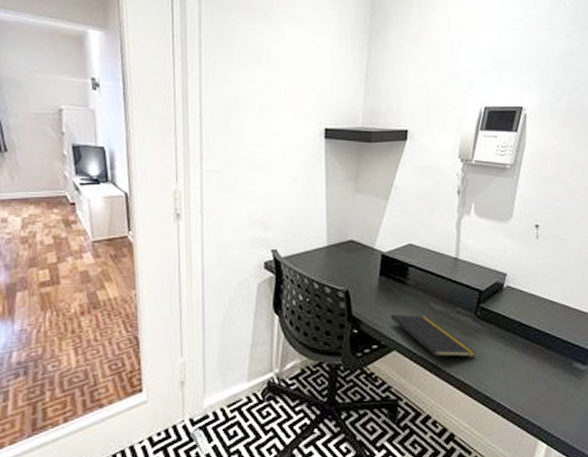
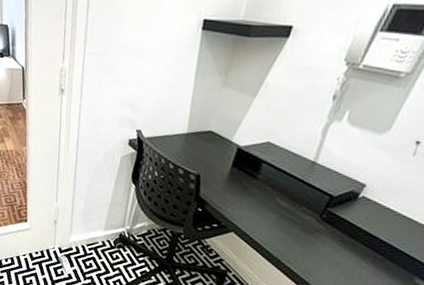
notepad: present [390,314,476,367] -> none [234,201,312,253]

